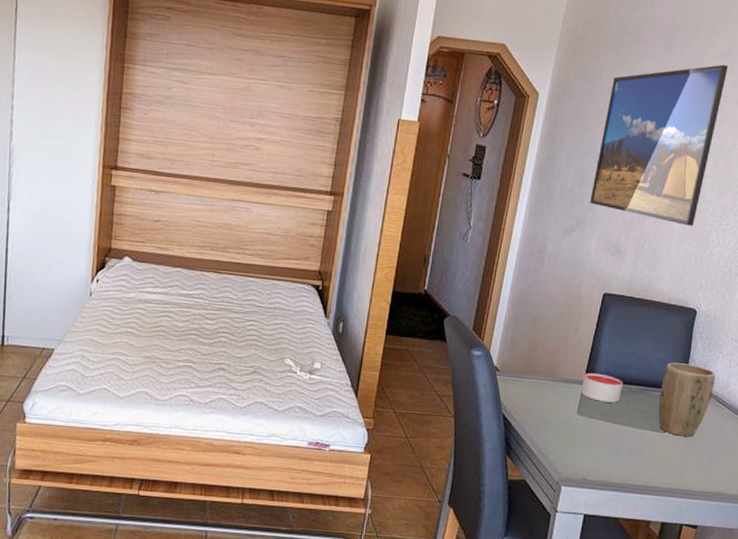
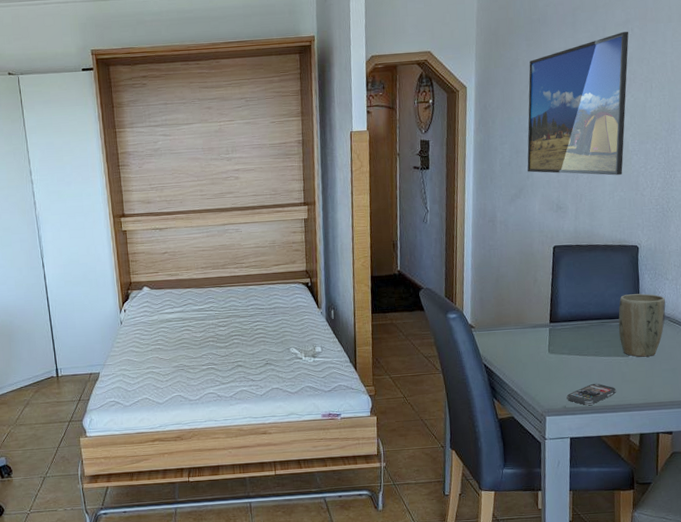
candle: present [581,373,624,403] -> none [548,315,585,339]
smartphone: none [588,456,645,481] -> present [566,383,617,405]

